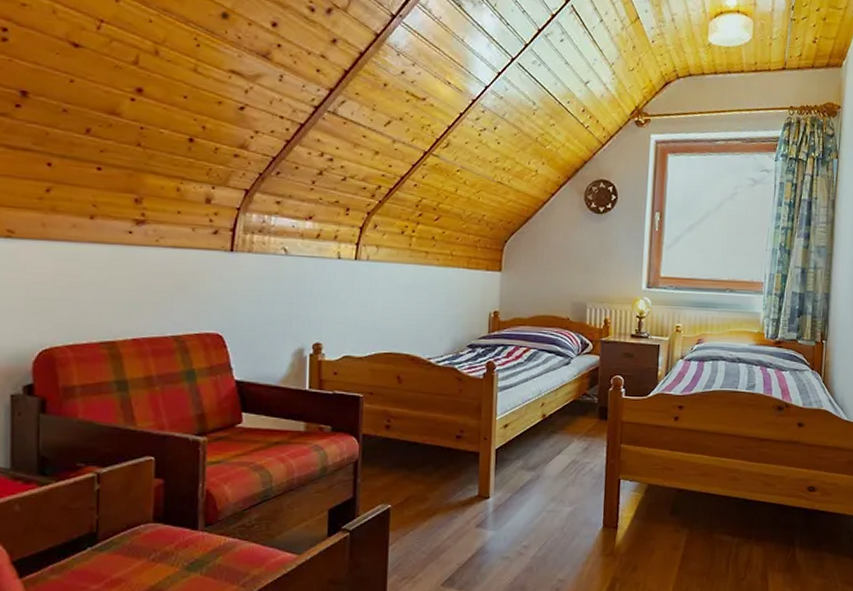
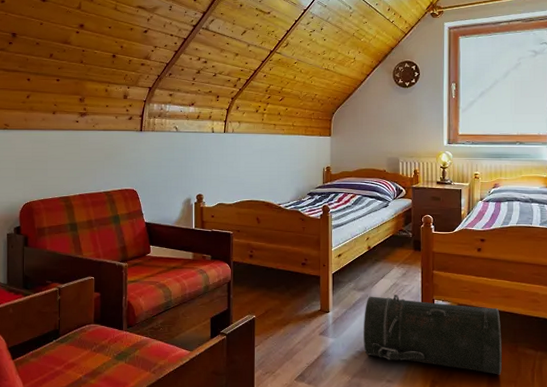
duffel bag: none [531,474,696,567] -> present [364,294,503,375]

